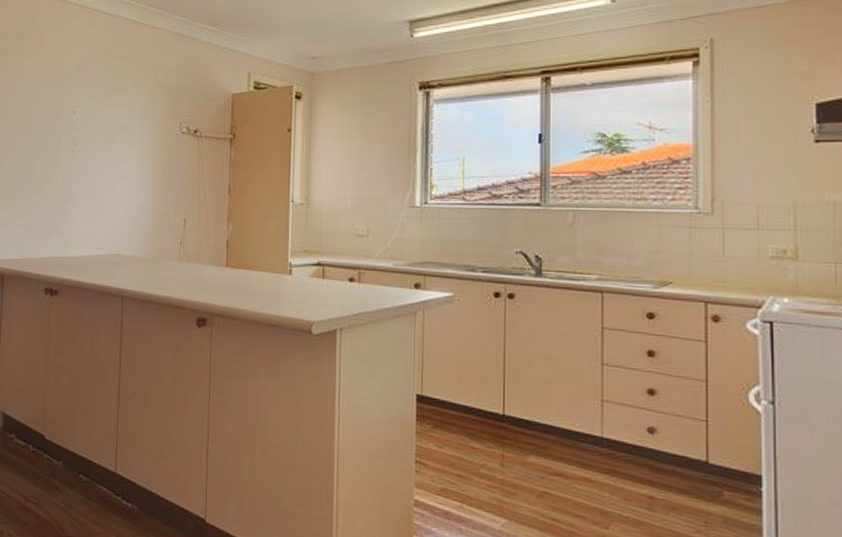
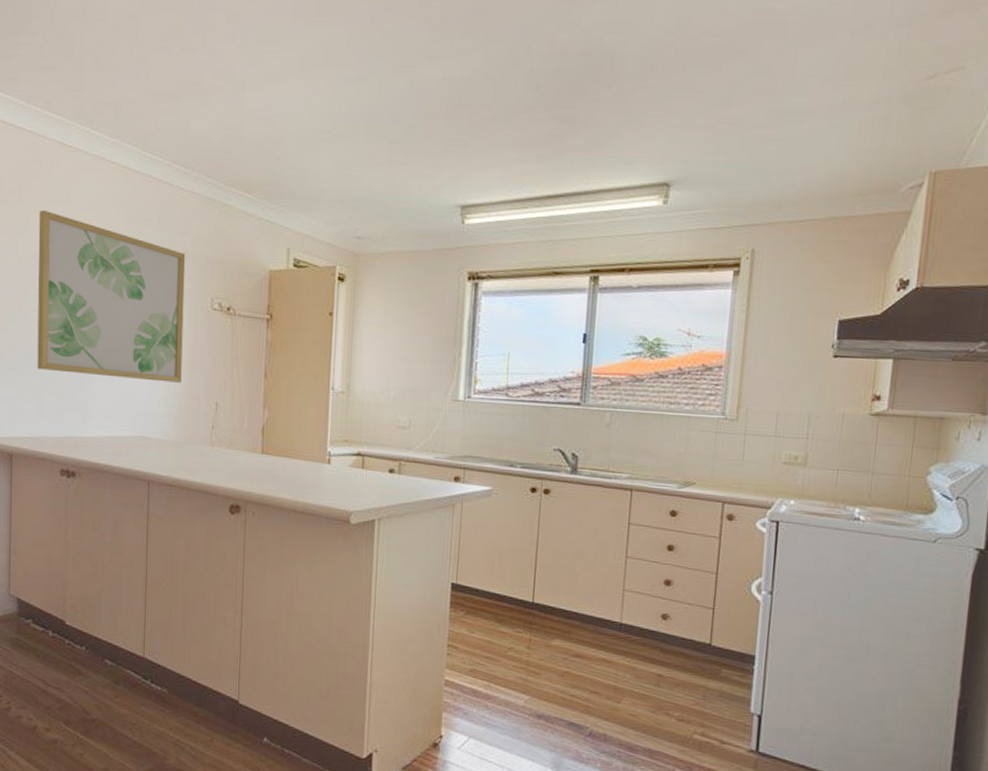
wall art: none [27,56,158,203] -> present [37,210,186,383]

